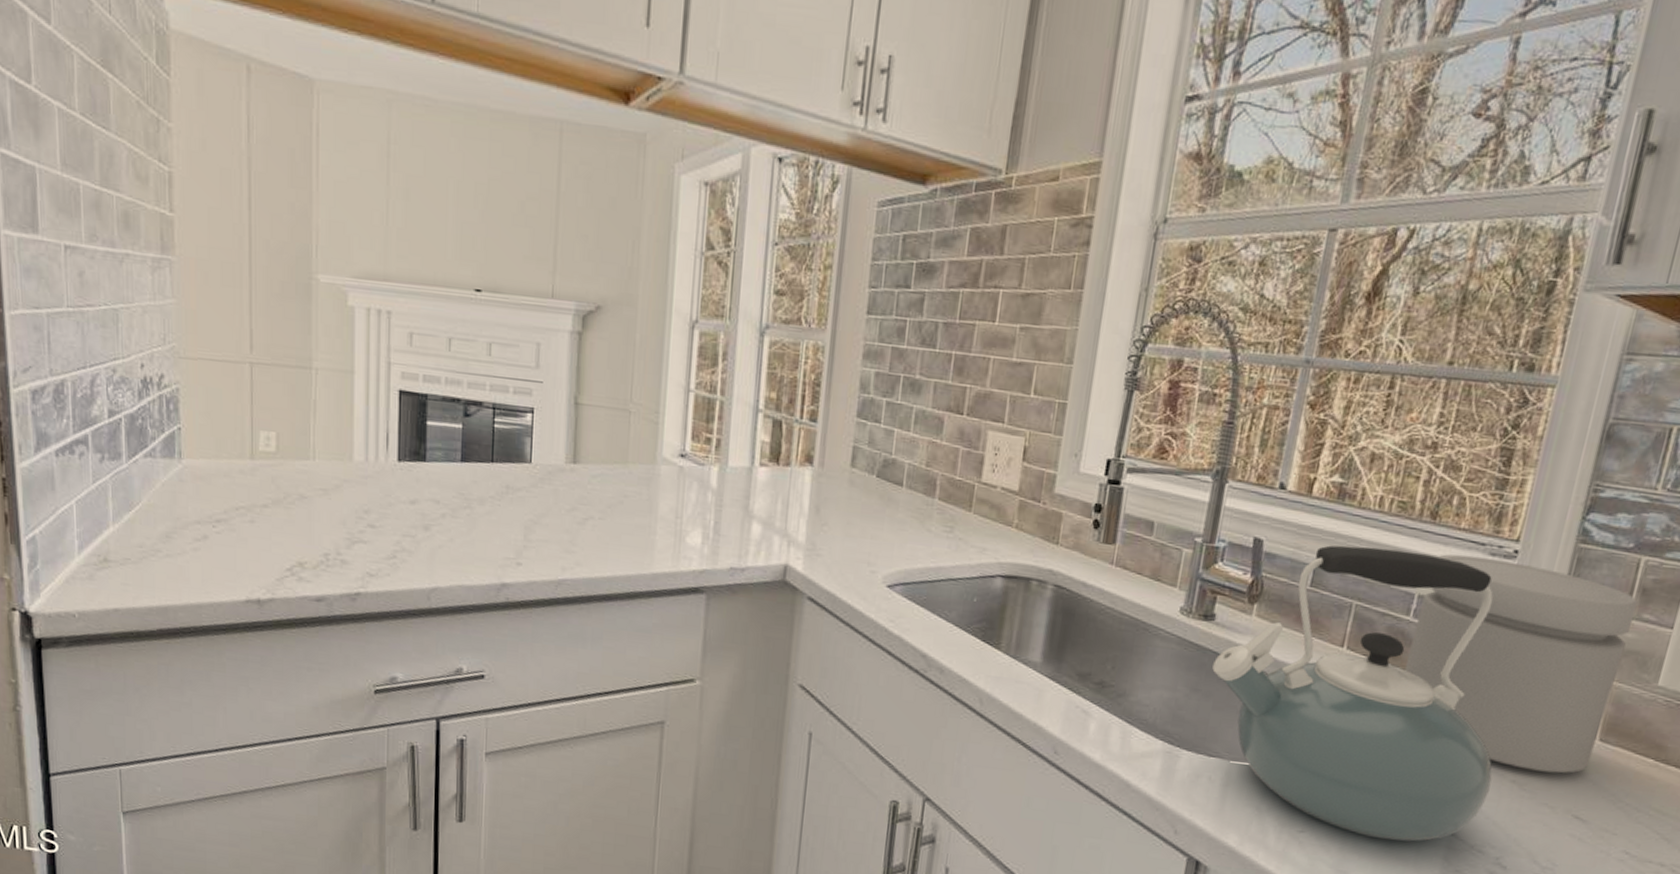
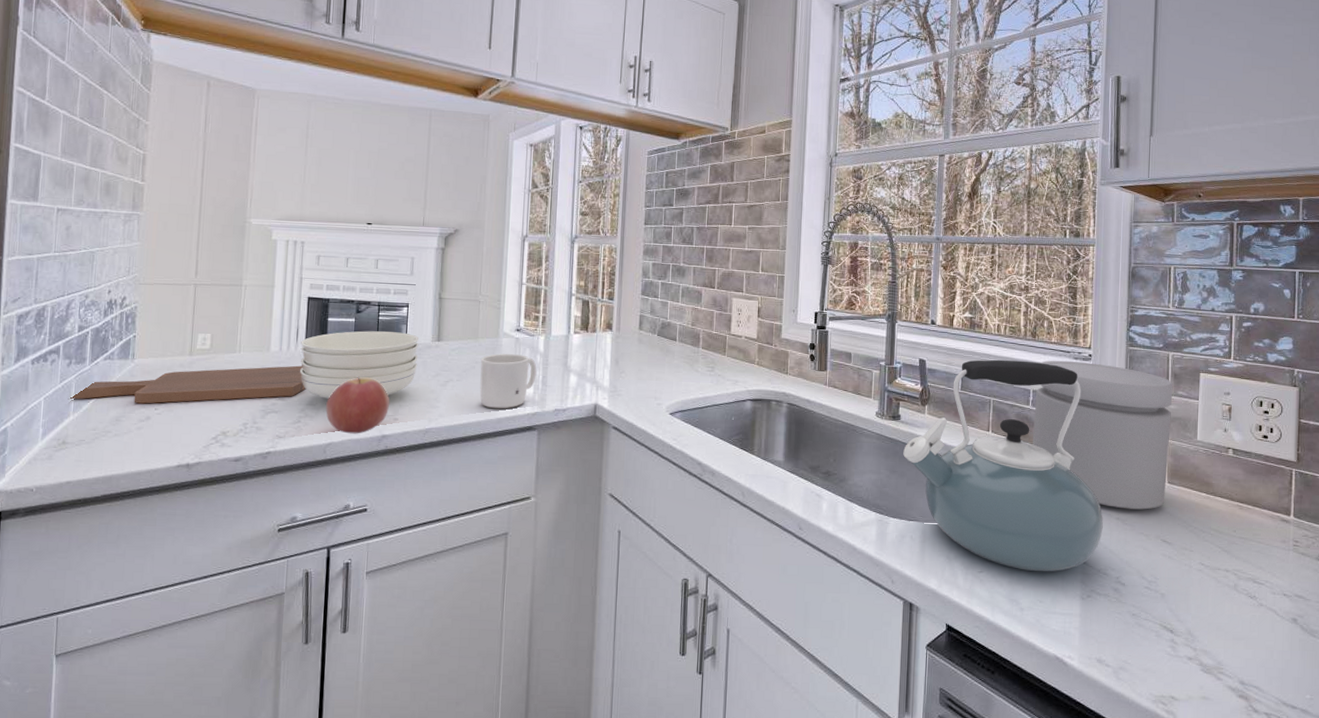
cutting board: none [104,479,400,524] -> present [68,365,305,404]
bowl: none [392,441,549,532] -> present [300,331,419,400]
apple: none [428,502,511,580] -> present [326,376,390,434]
mug: none [629,486,707,562] -> present [479,353,537,409]

